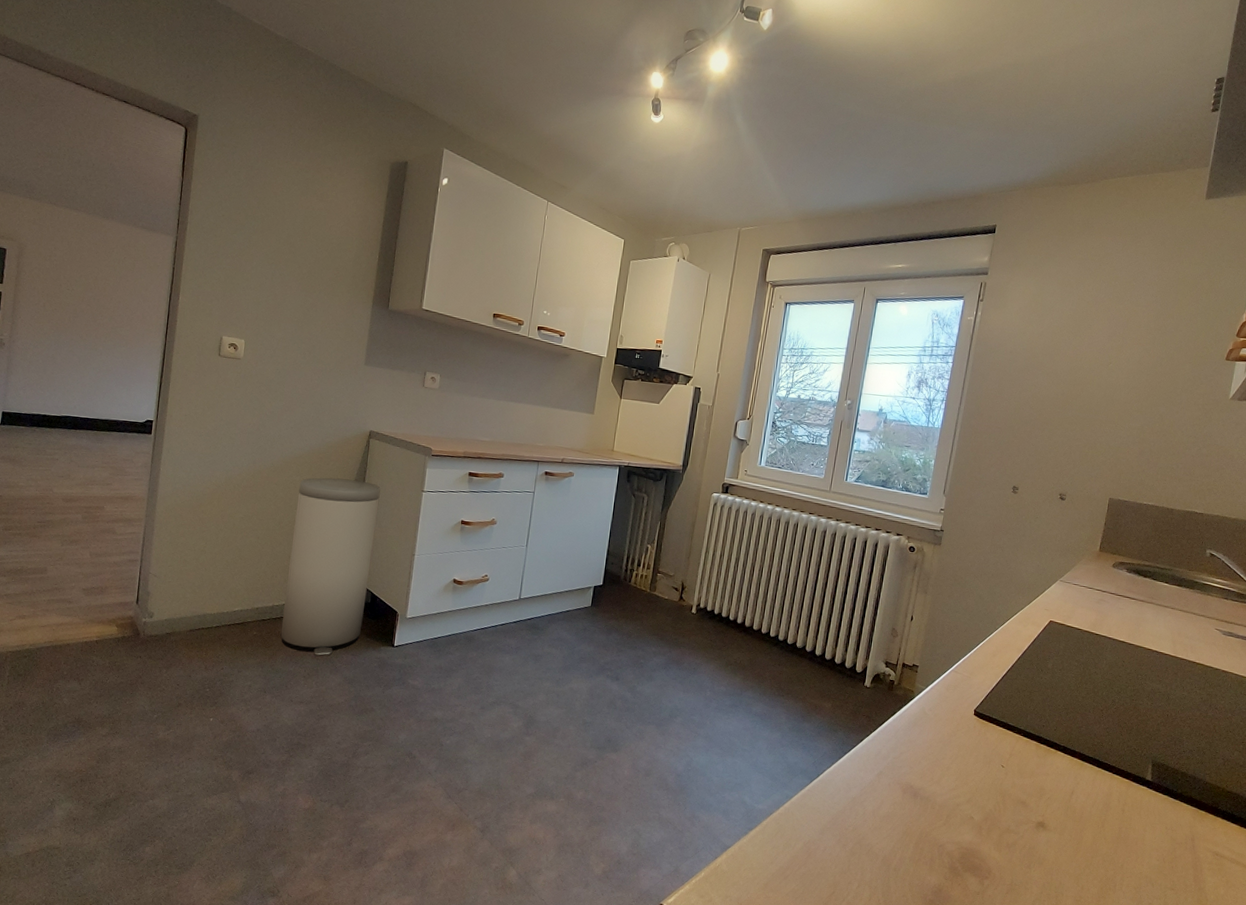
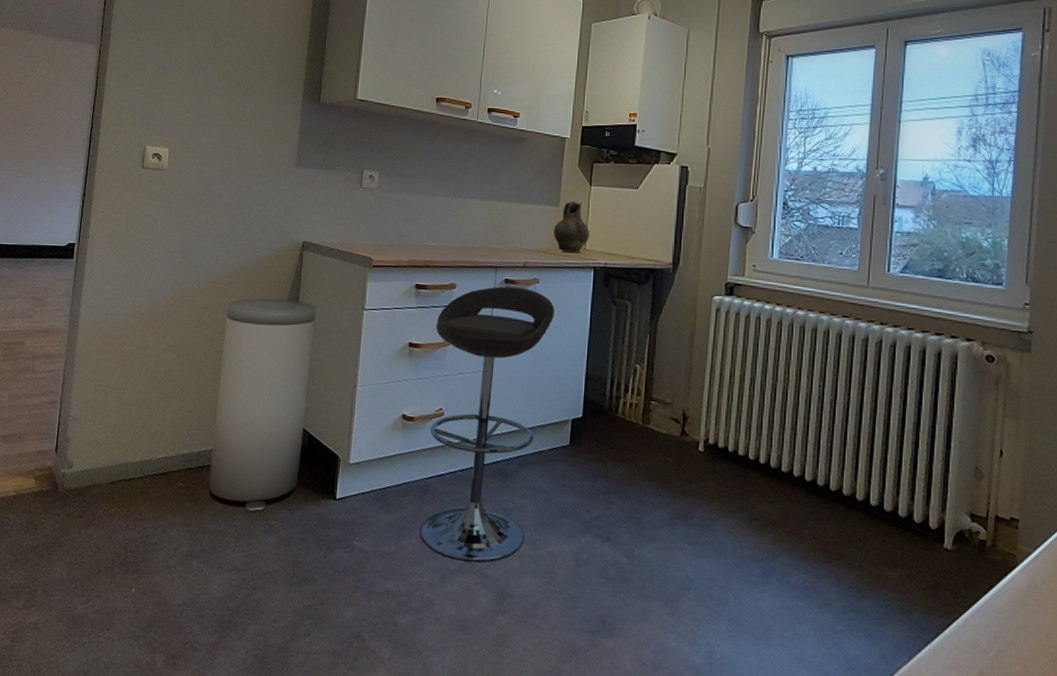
bar stool: none [464,477,585,697] -> present [419,286,554,563]
ceramic jug: none [588,410,618,454] -> present [554,201,590,253]

